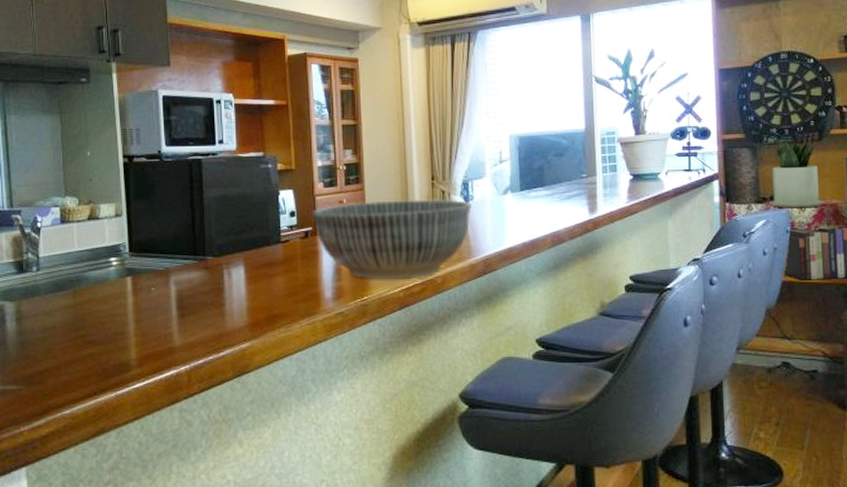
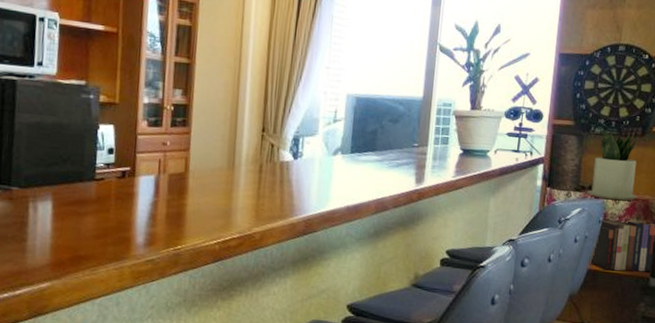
bowl: present [313,199,473,279] -> none [132,146,301,231]

